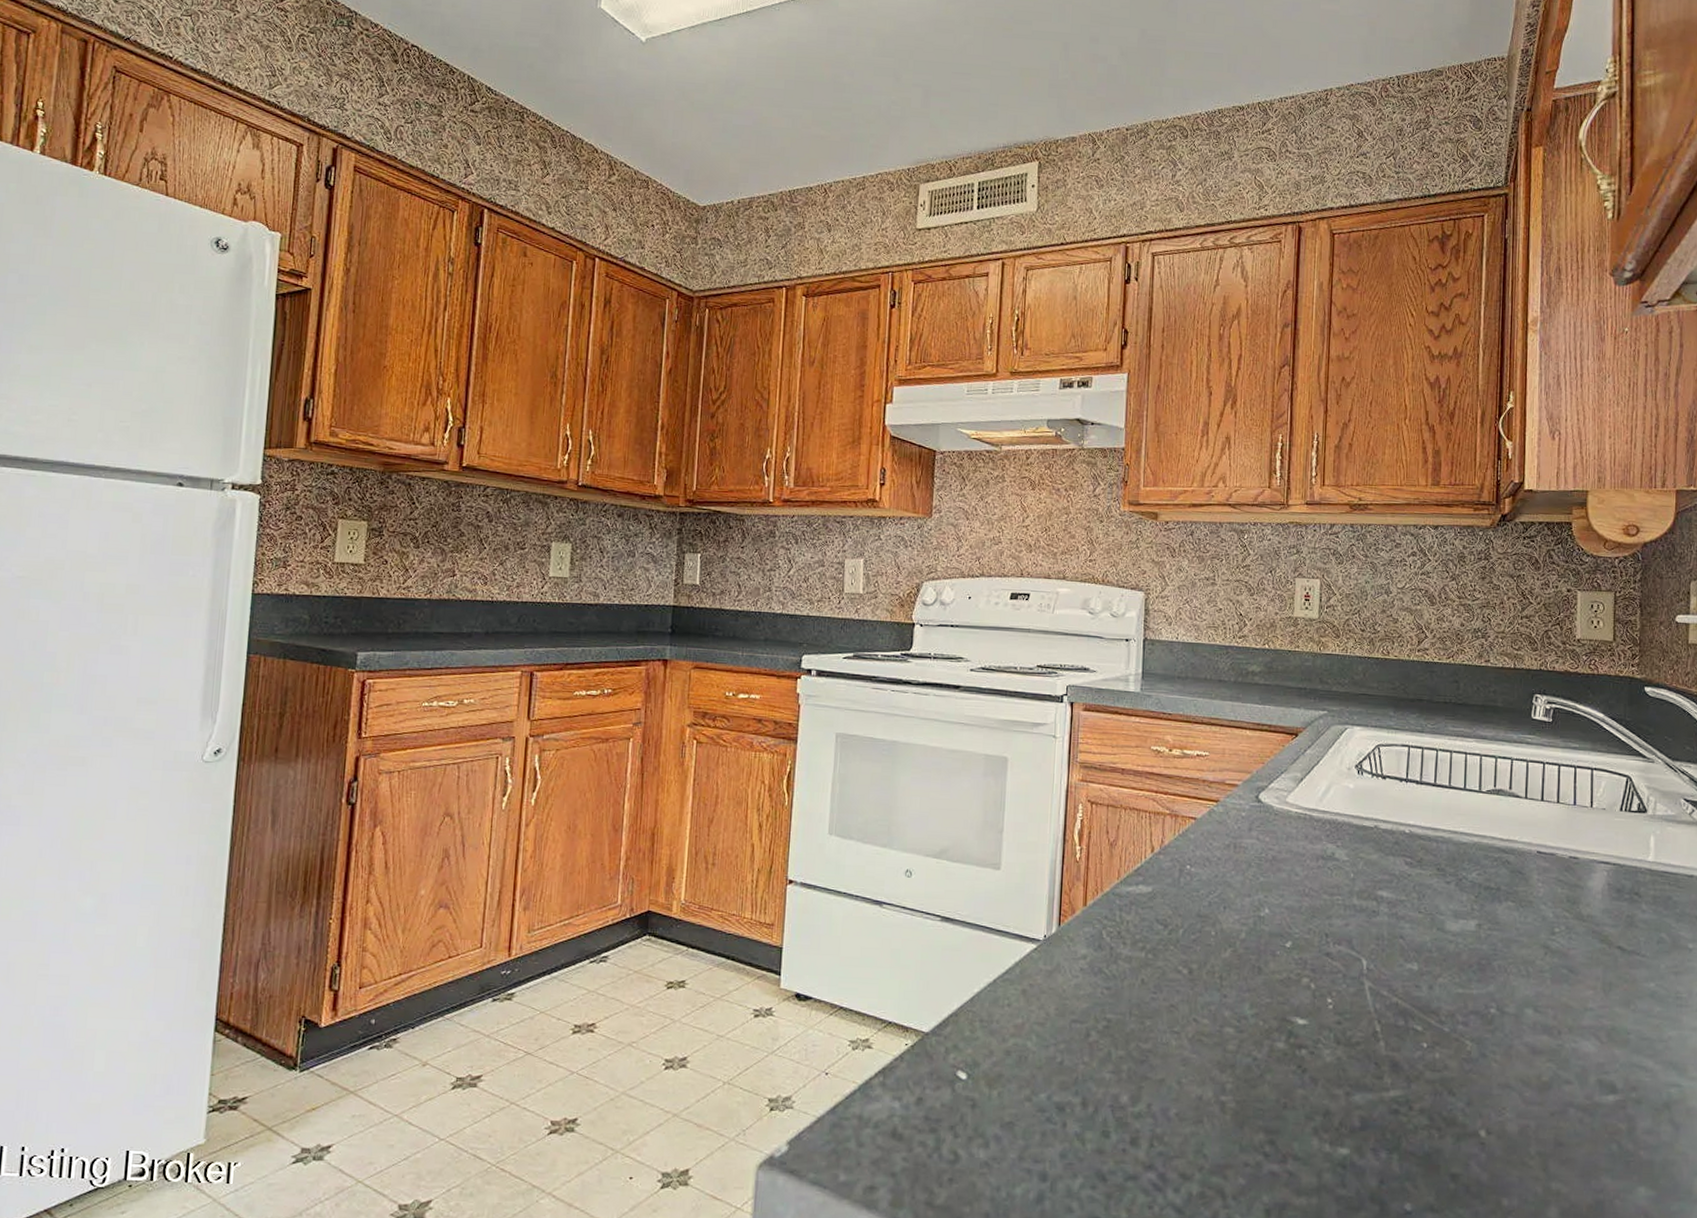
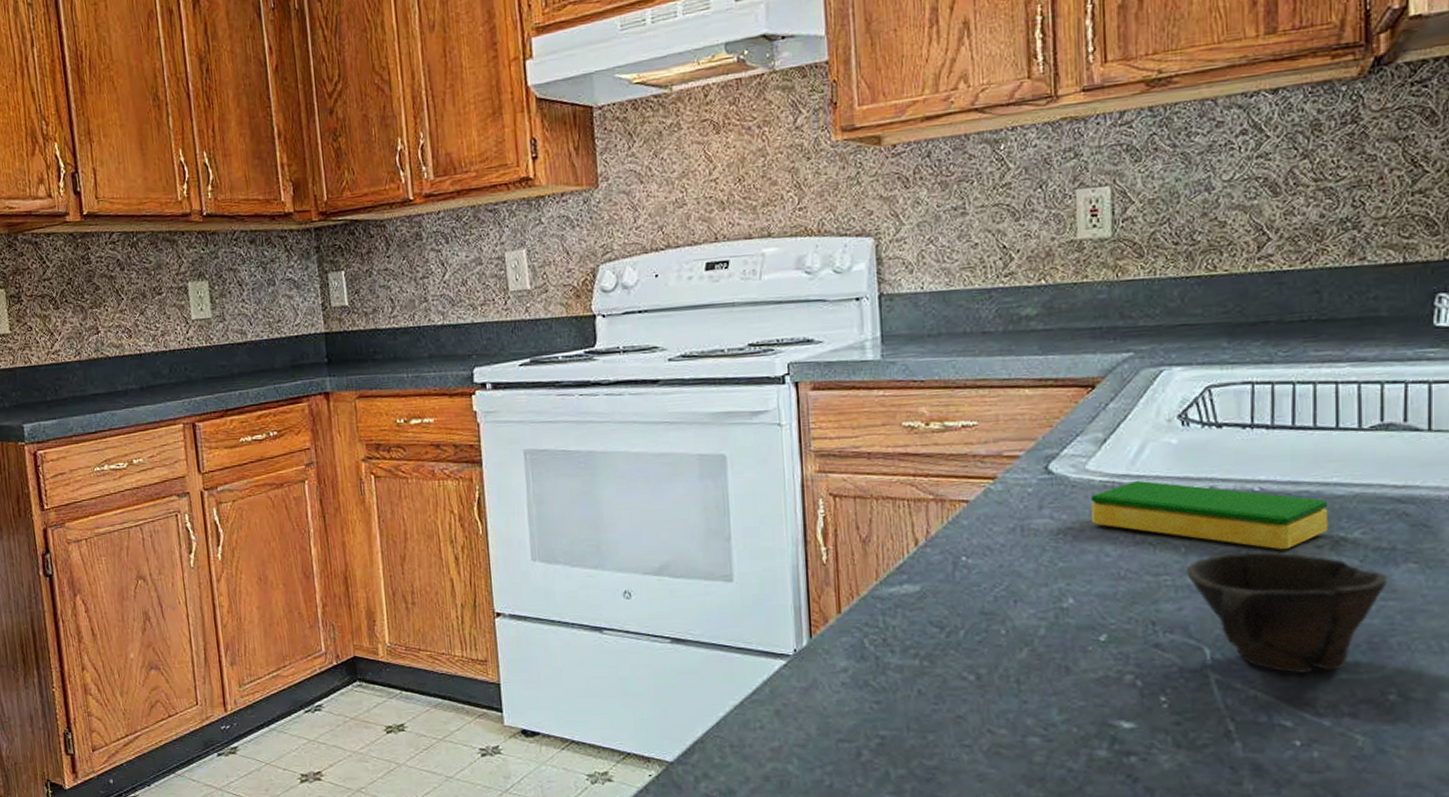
dish sponge: none [1287,815,1456,883] -> present [1090,481,1329,550]
cup: none [1353,881,1494,986] -> present [1186,551,1388,673]

